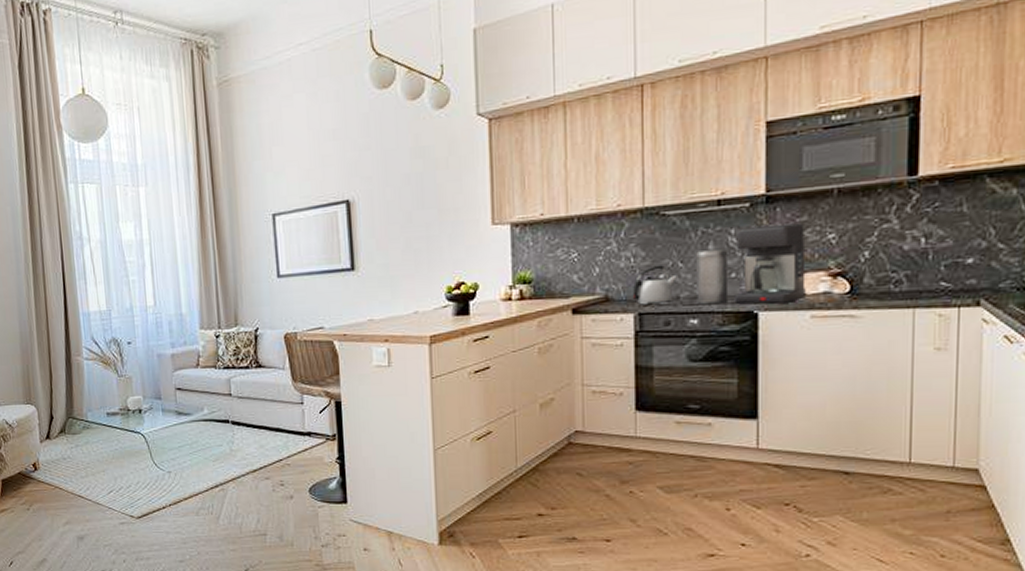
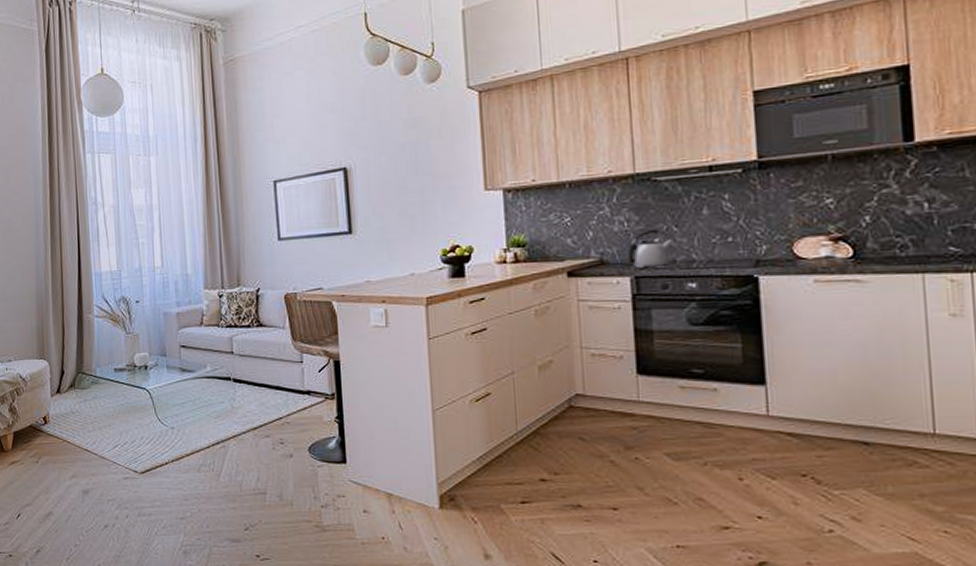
canister: present [695,249,729,305] -> none [689,214,727,269]
coffee maker: present [734,223,806,305] -> none [730,188,807,269]

